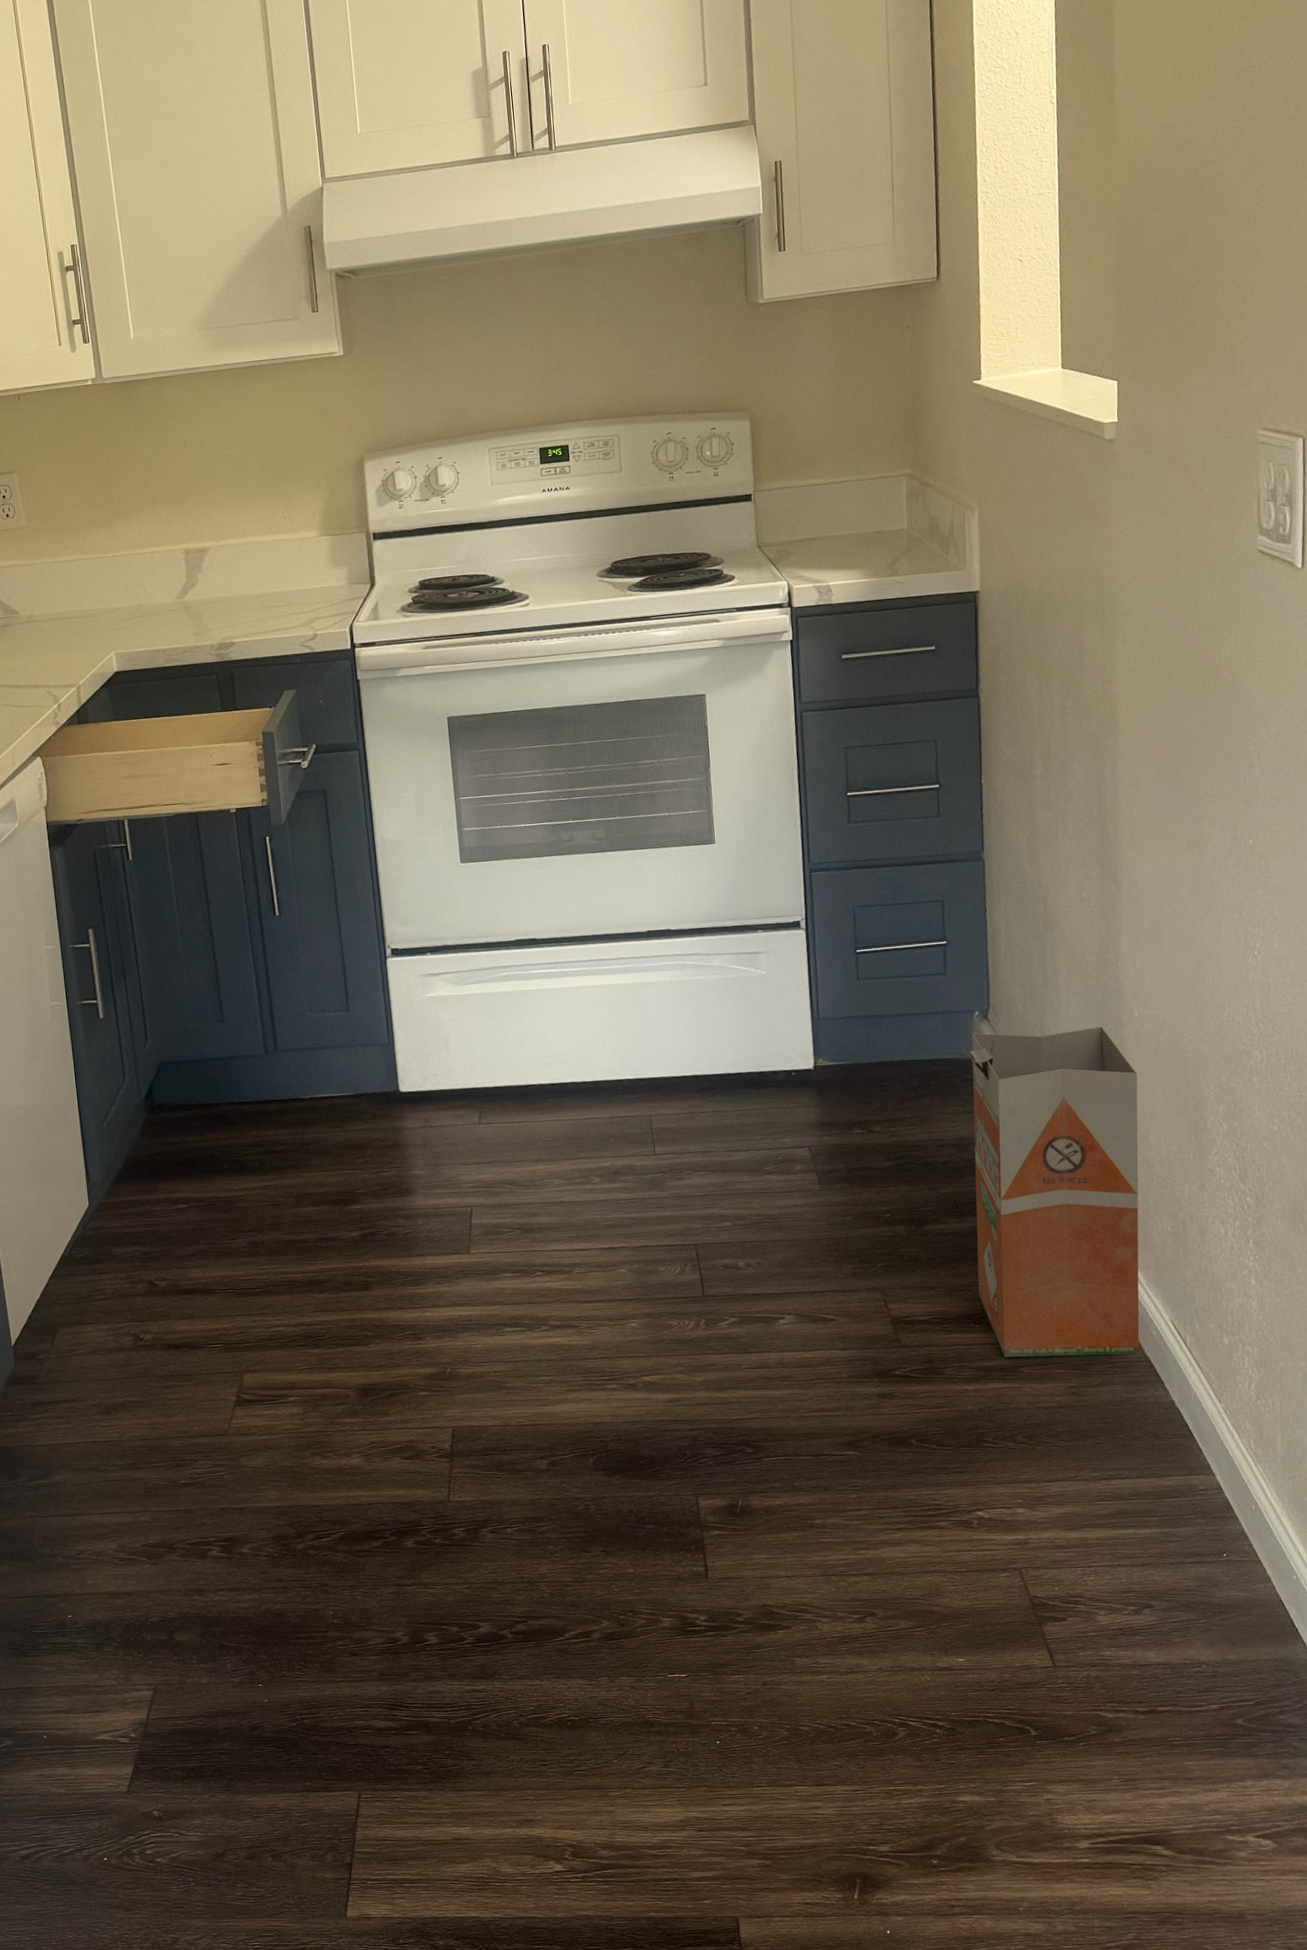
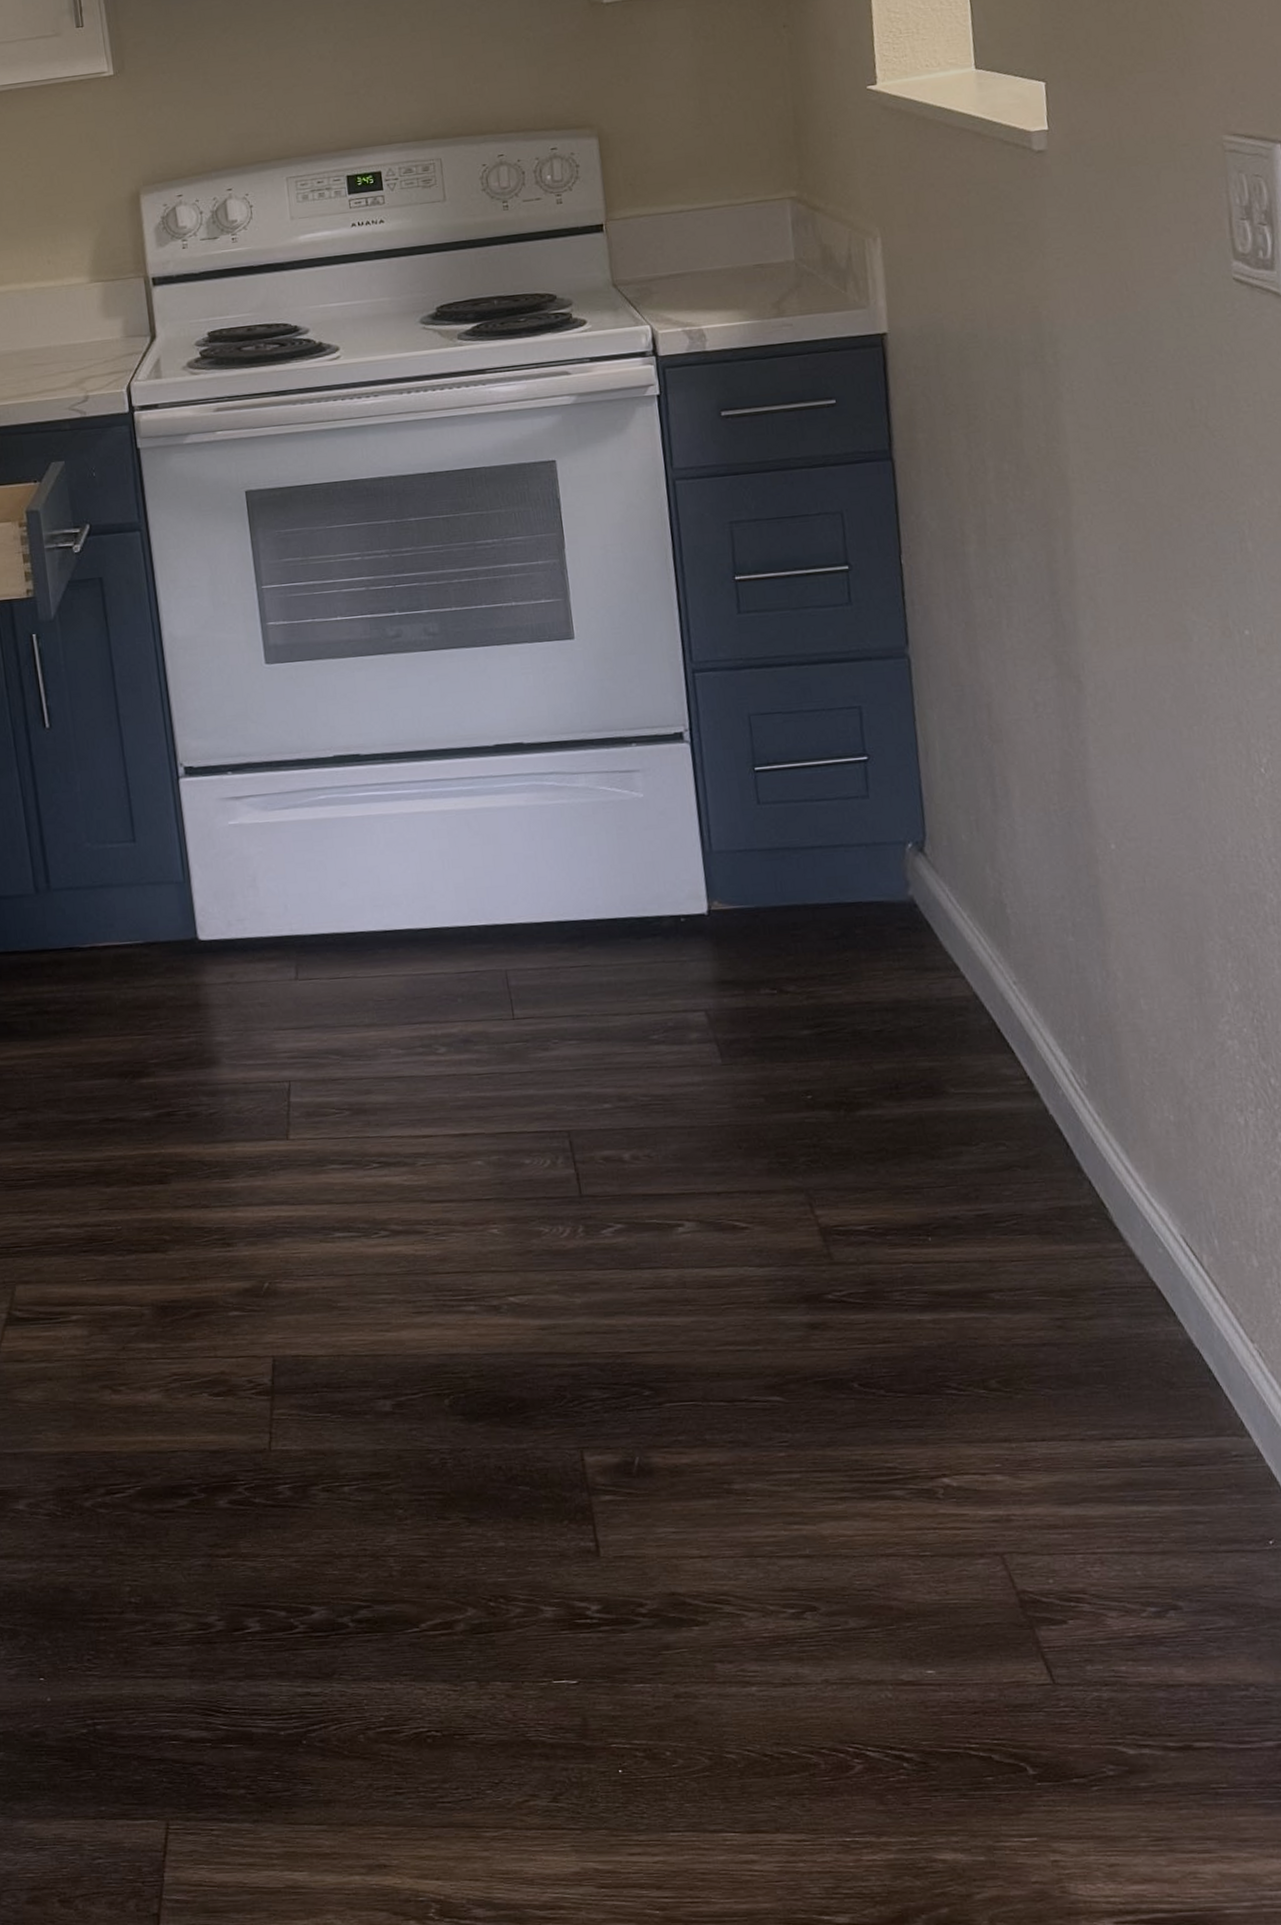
waste bin: present [961,1026,1140,1358] -> none [891,862,1142,1280]

